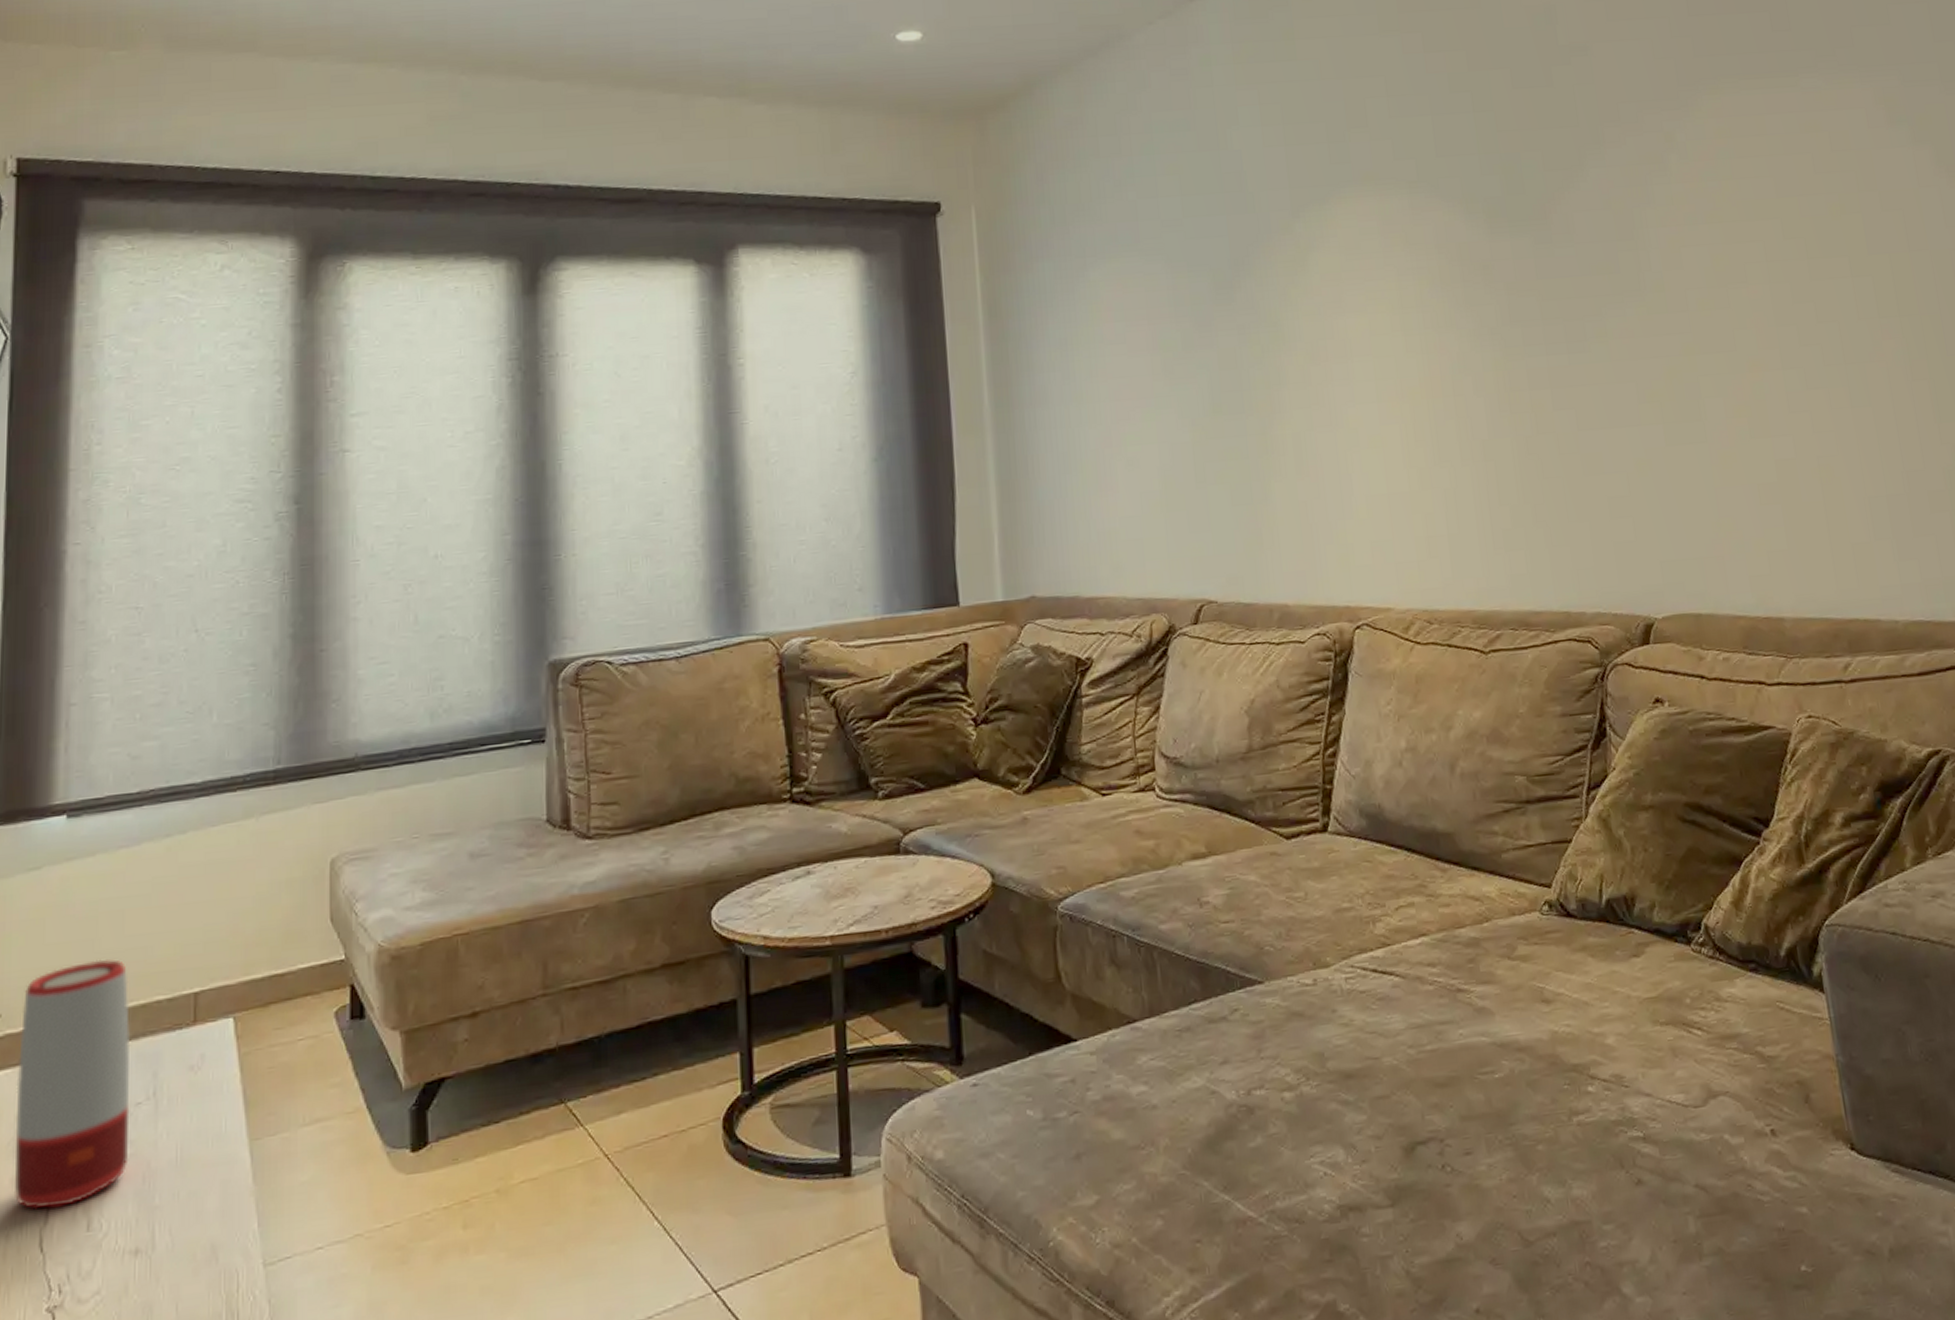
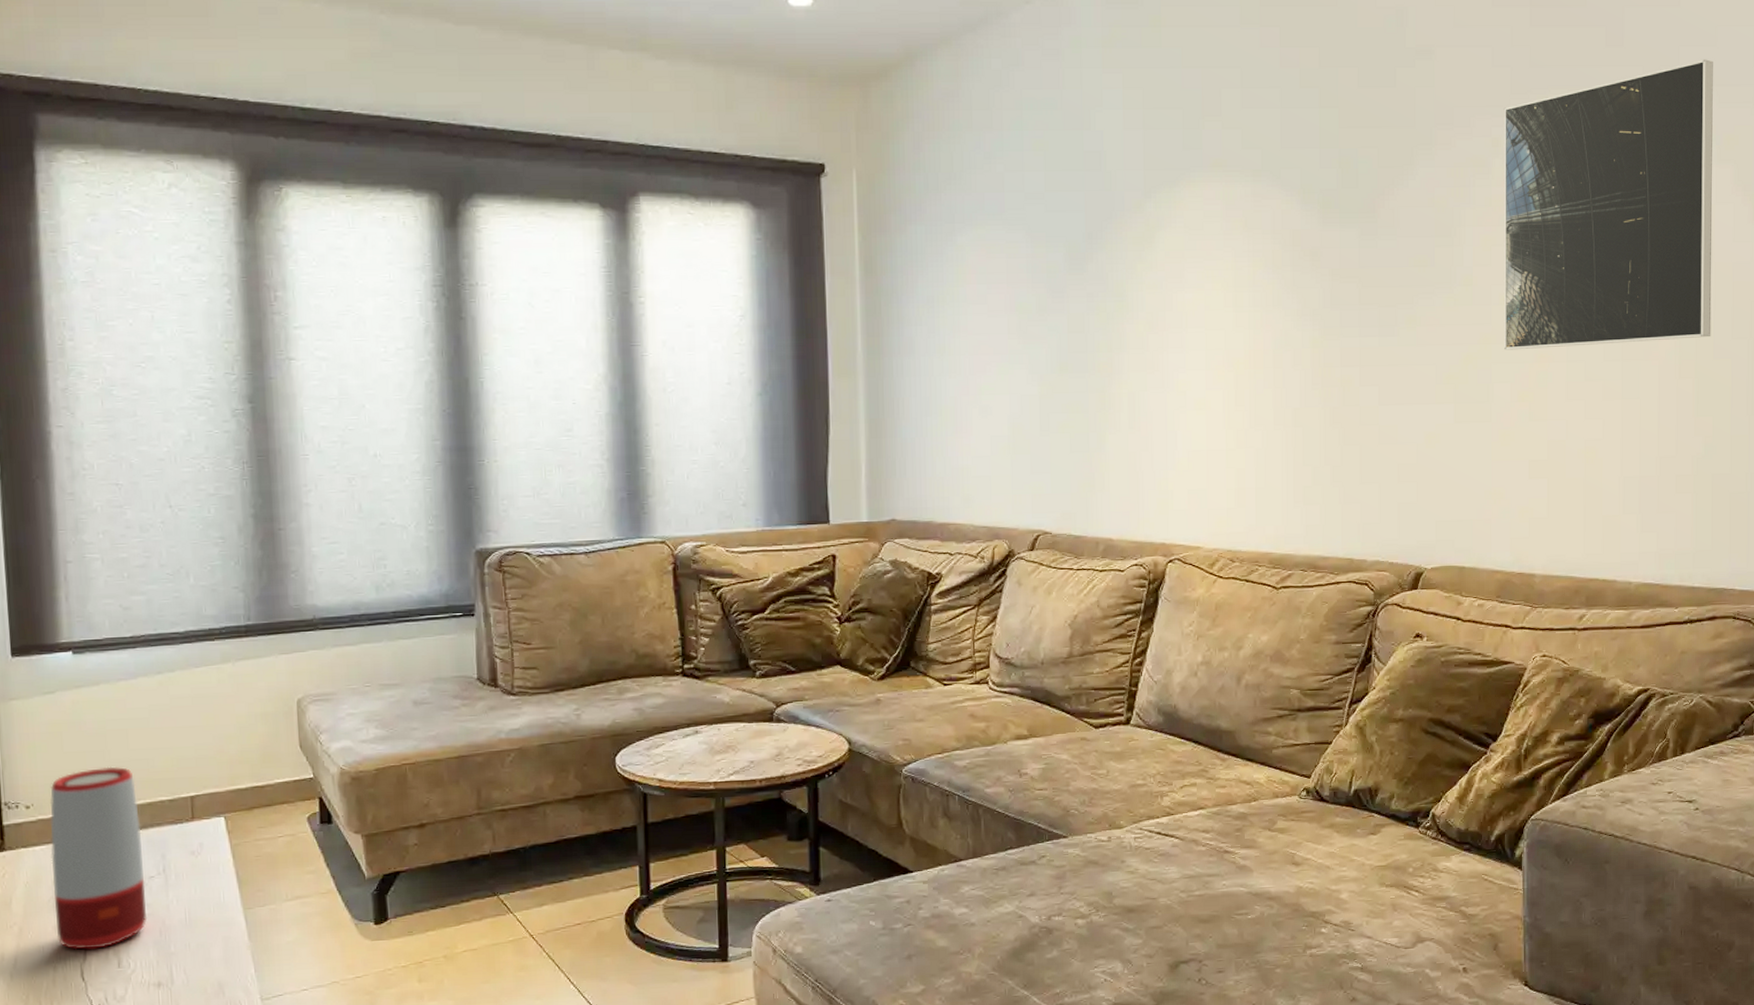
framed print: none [1672,38,1940,361] -> present [1503,59,1713,350]

